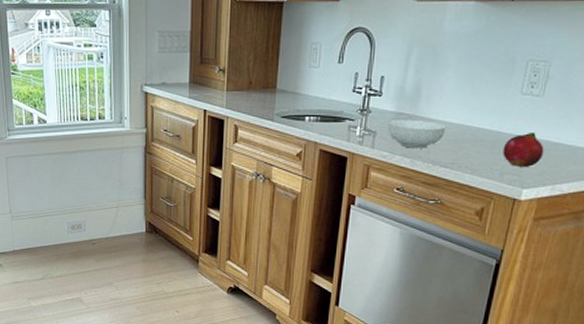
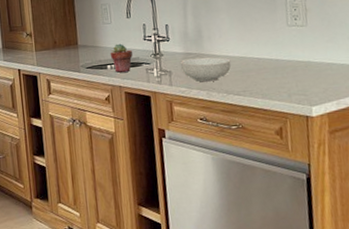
potted succulent: none [310,92,337,126] -> present [109,43,133,73]
fruit: present [502,131,544,167] -> none [284,56,322,88]

